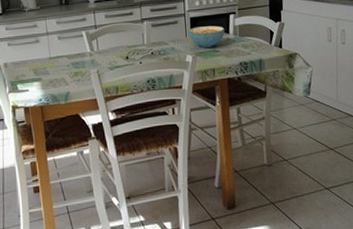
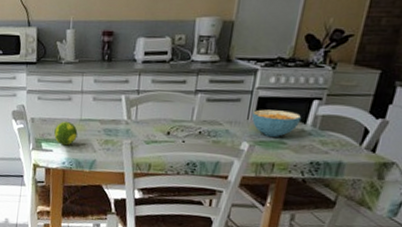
fruit: none [28,62,49,84] -> present [54,122,78,146]

